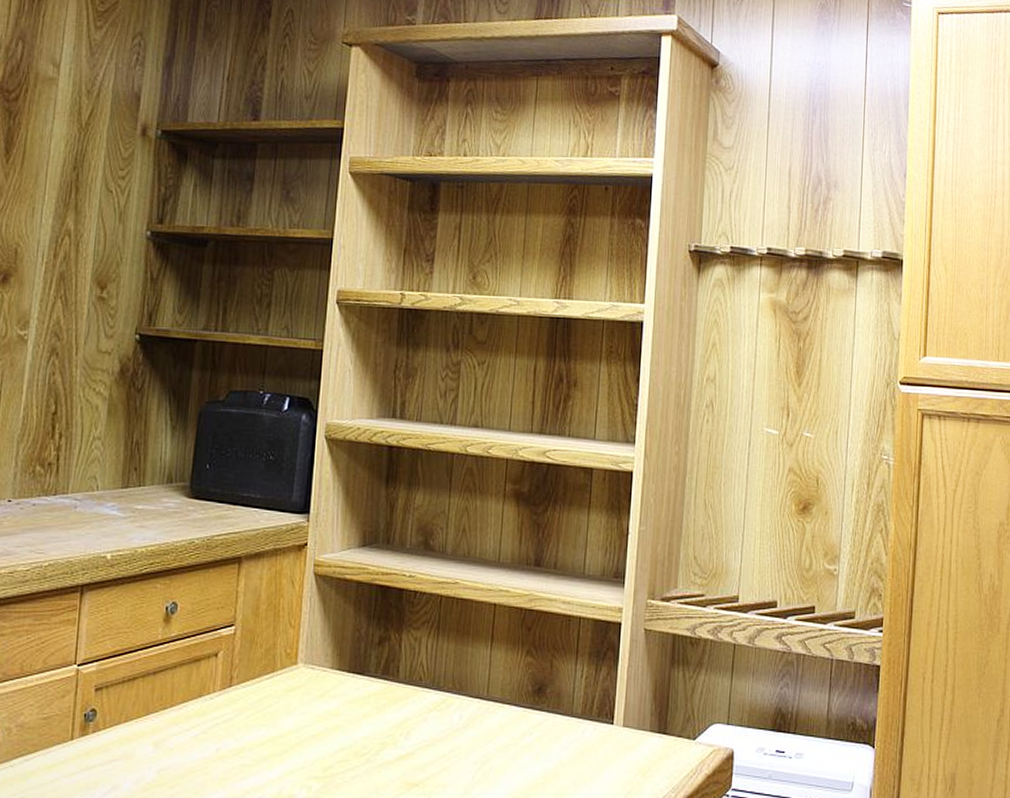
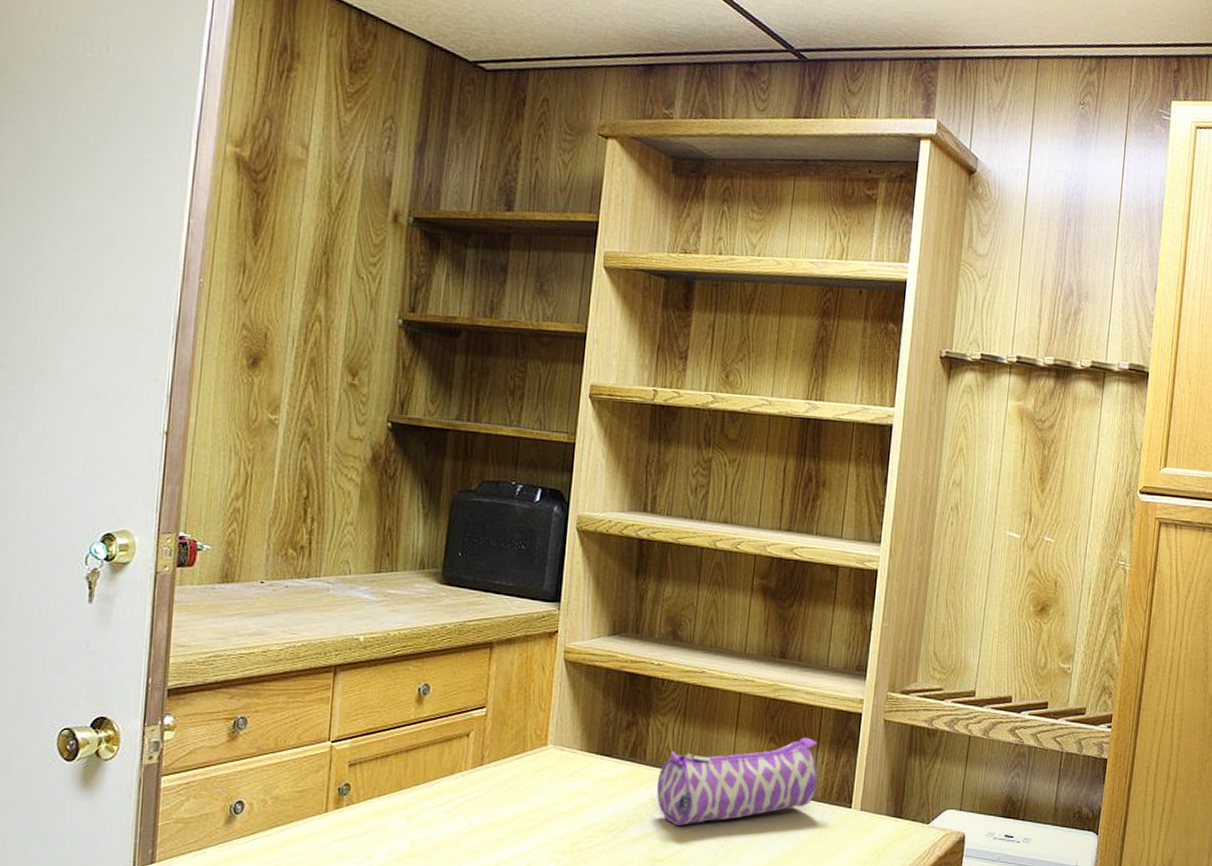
pencil case: none [411,649,577,747] -> present [657,737,818,826]

